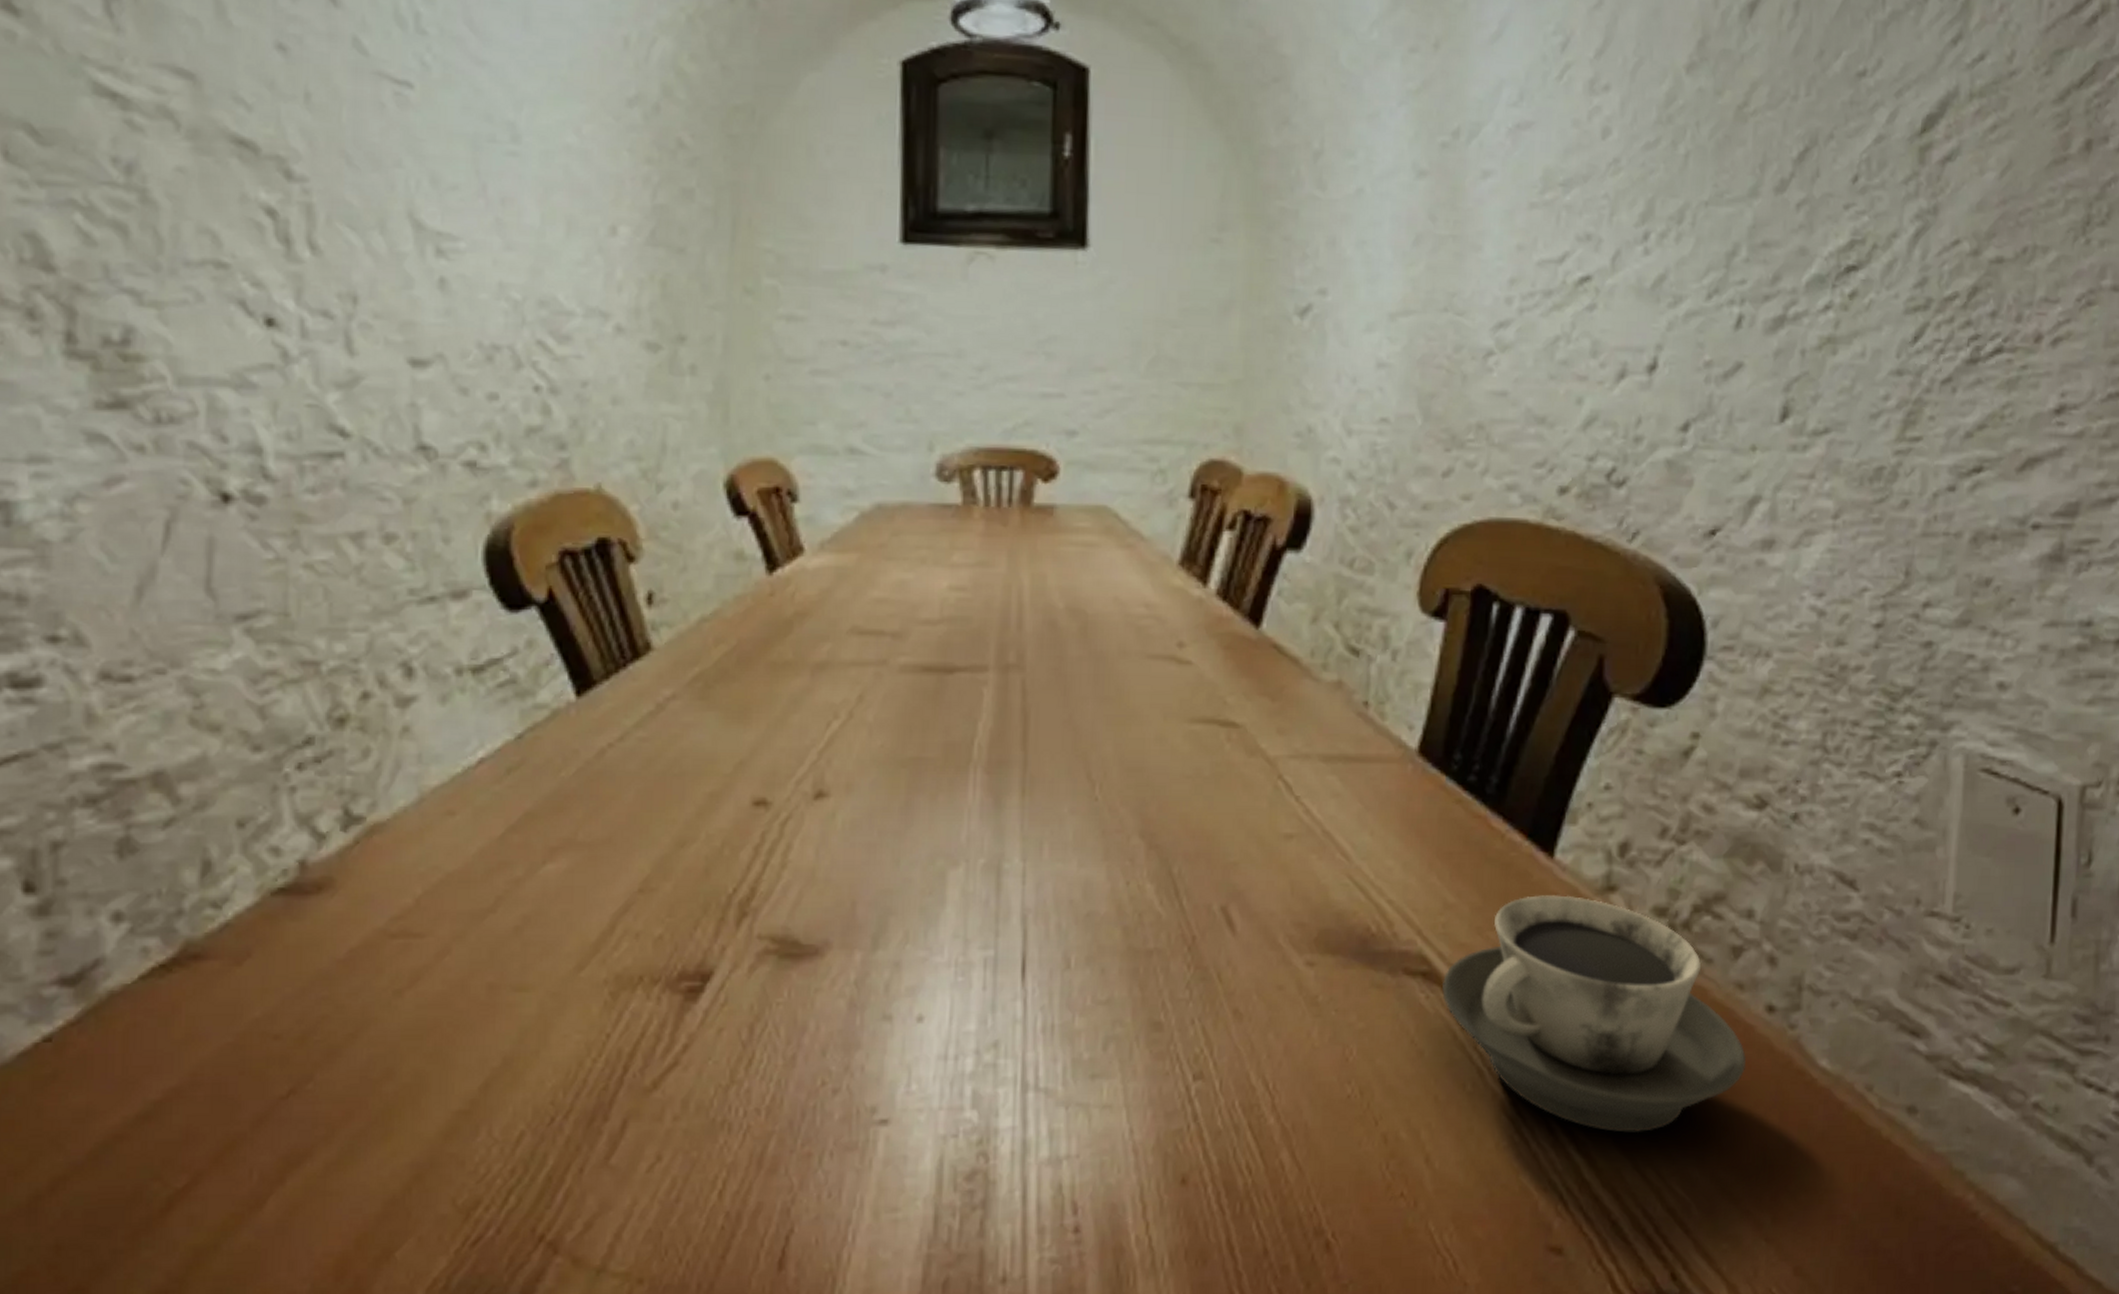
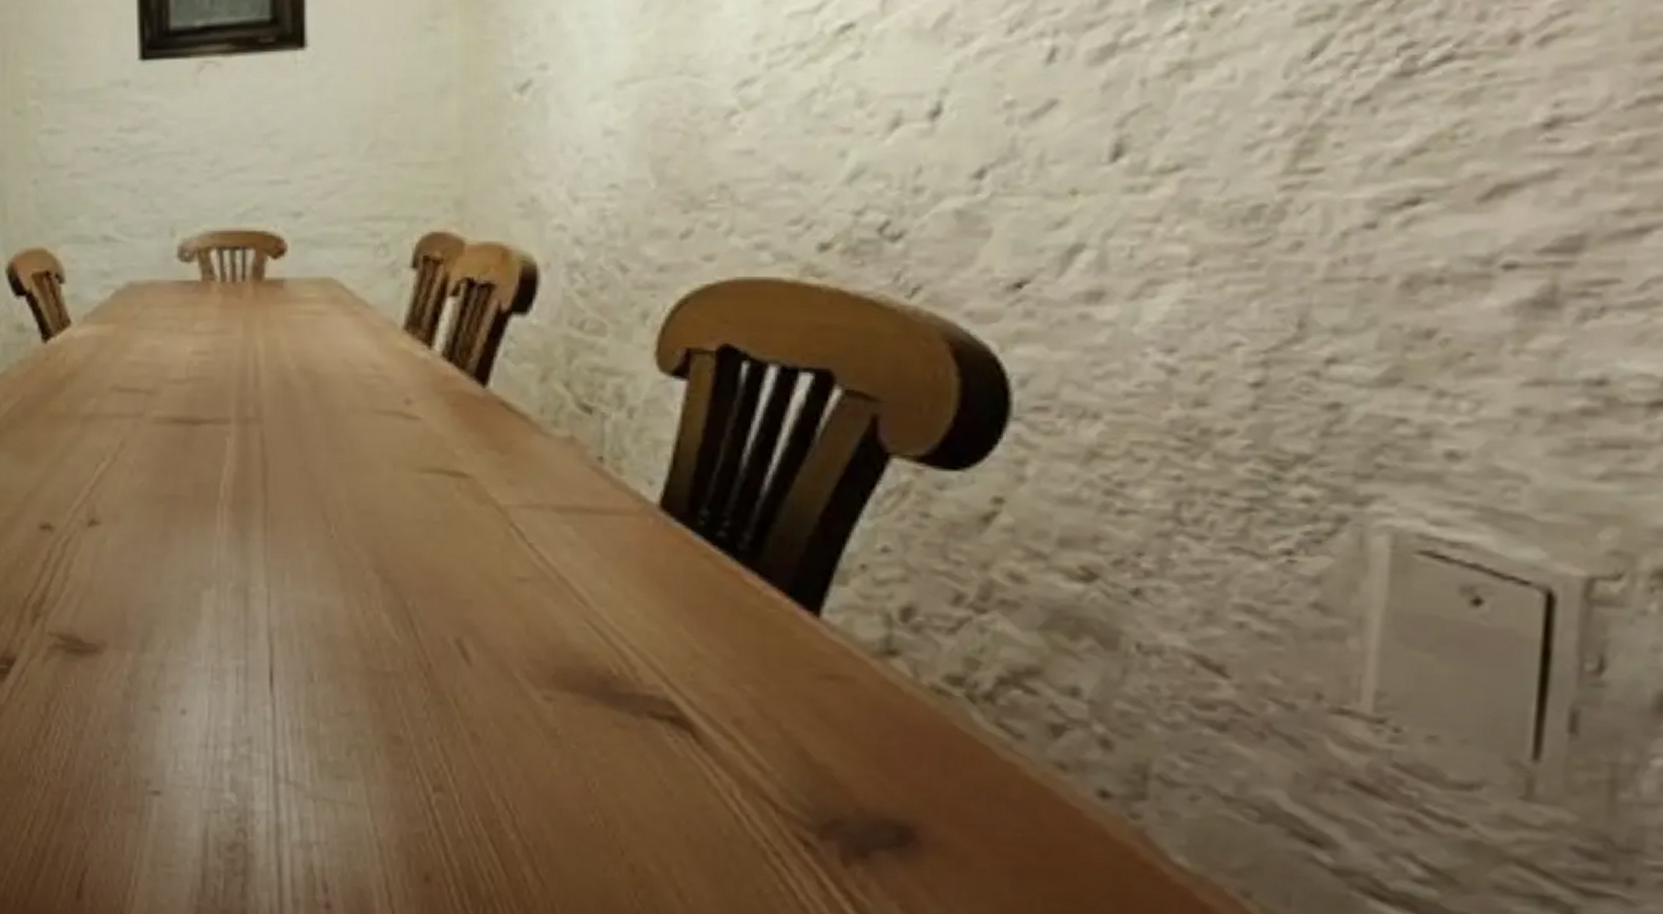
cup: present [1441,895,1747,1134] -> none [691,653,1072,903]

